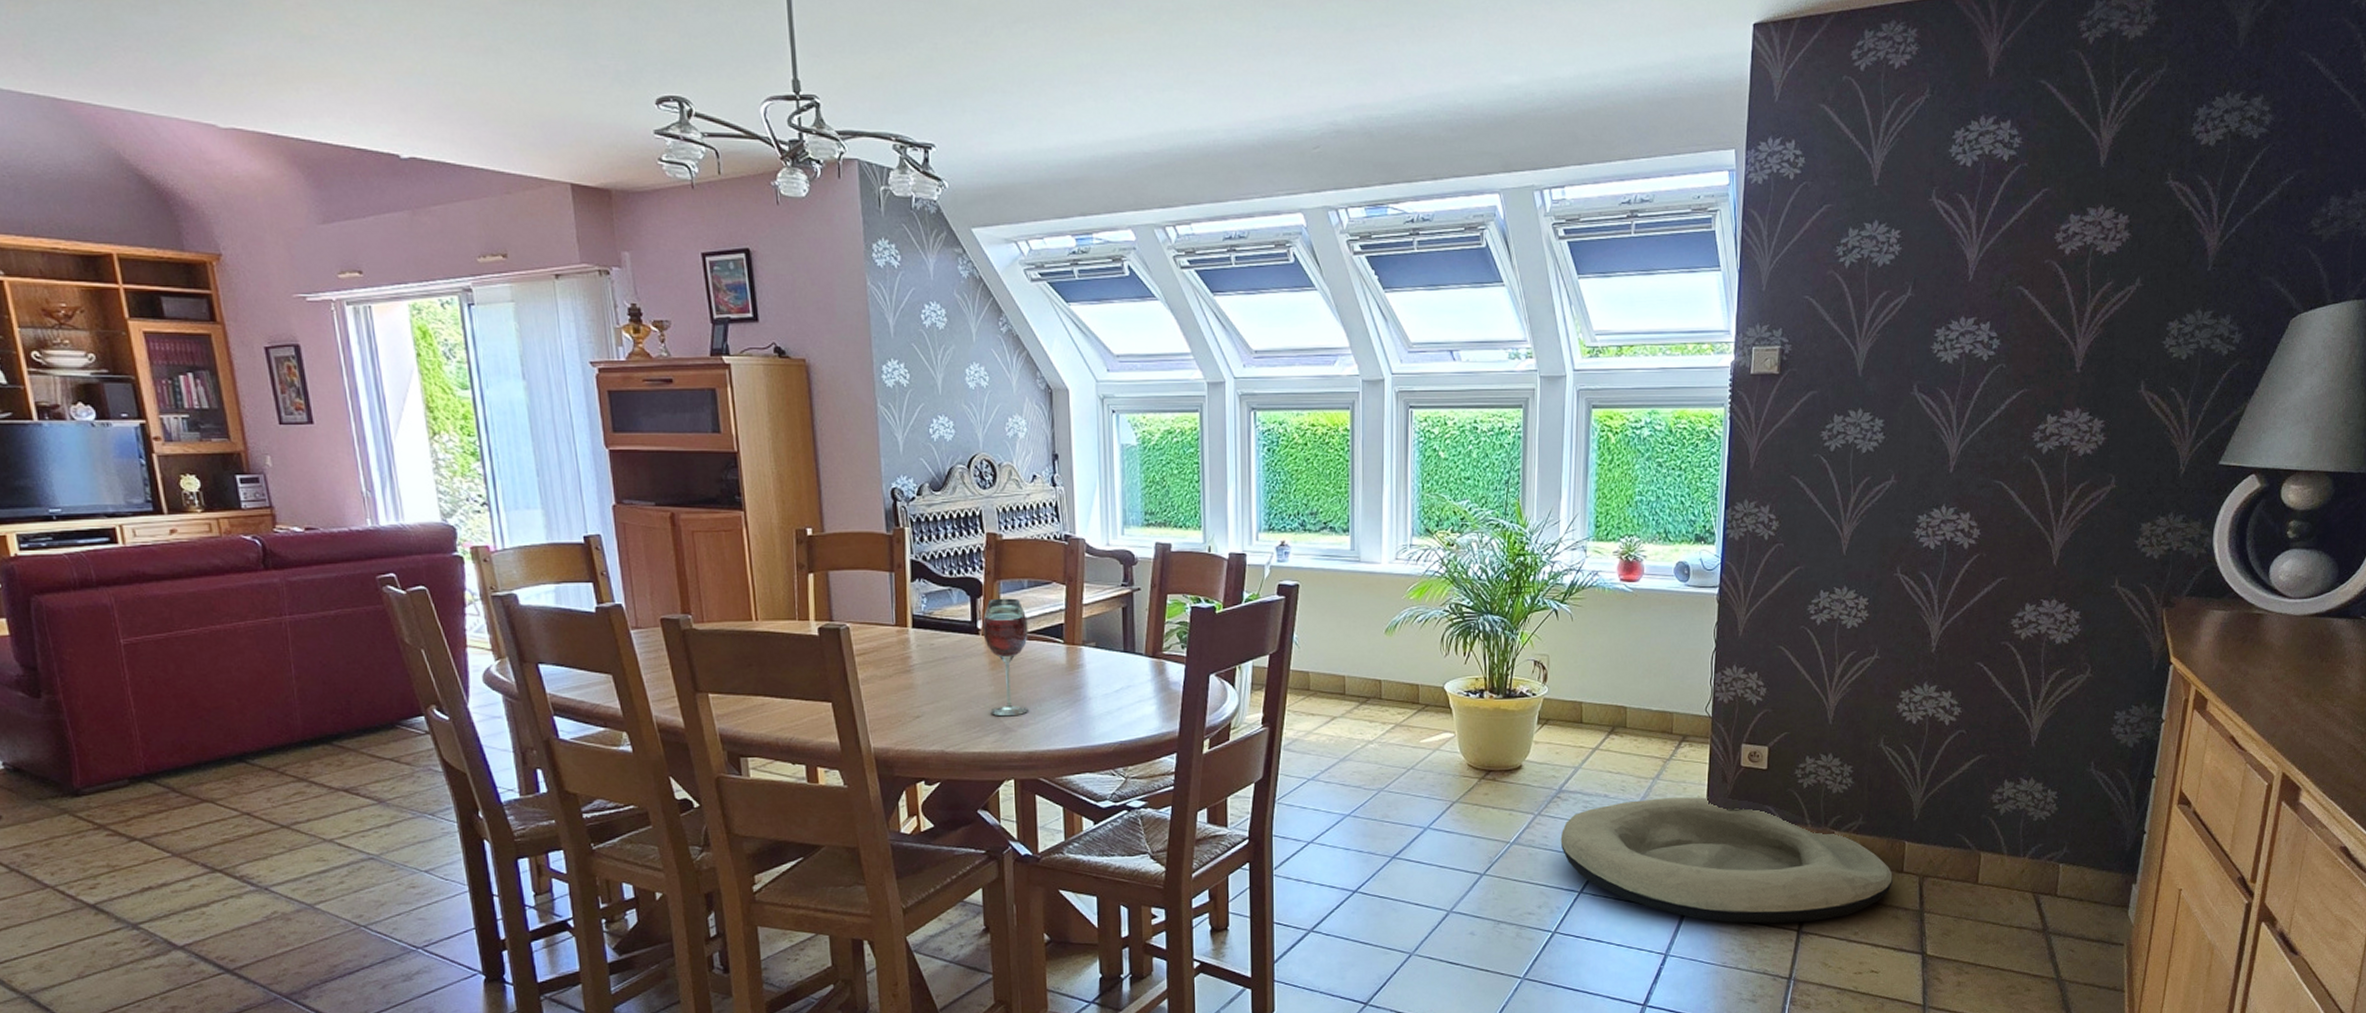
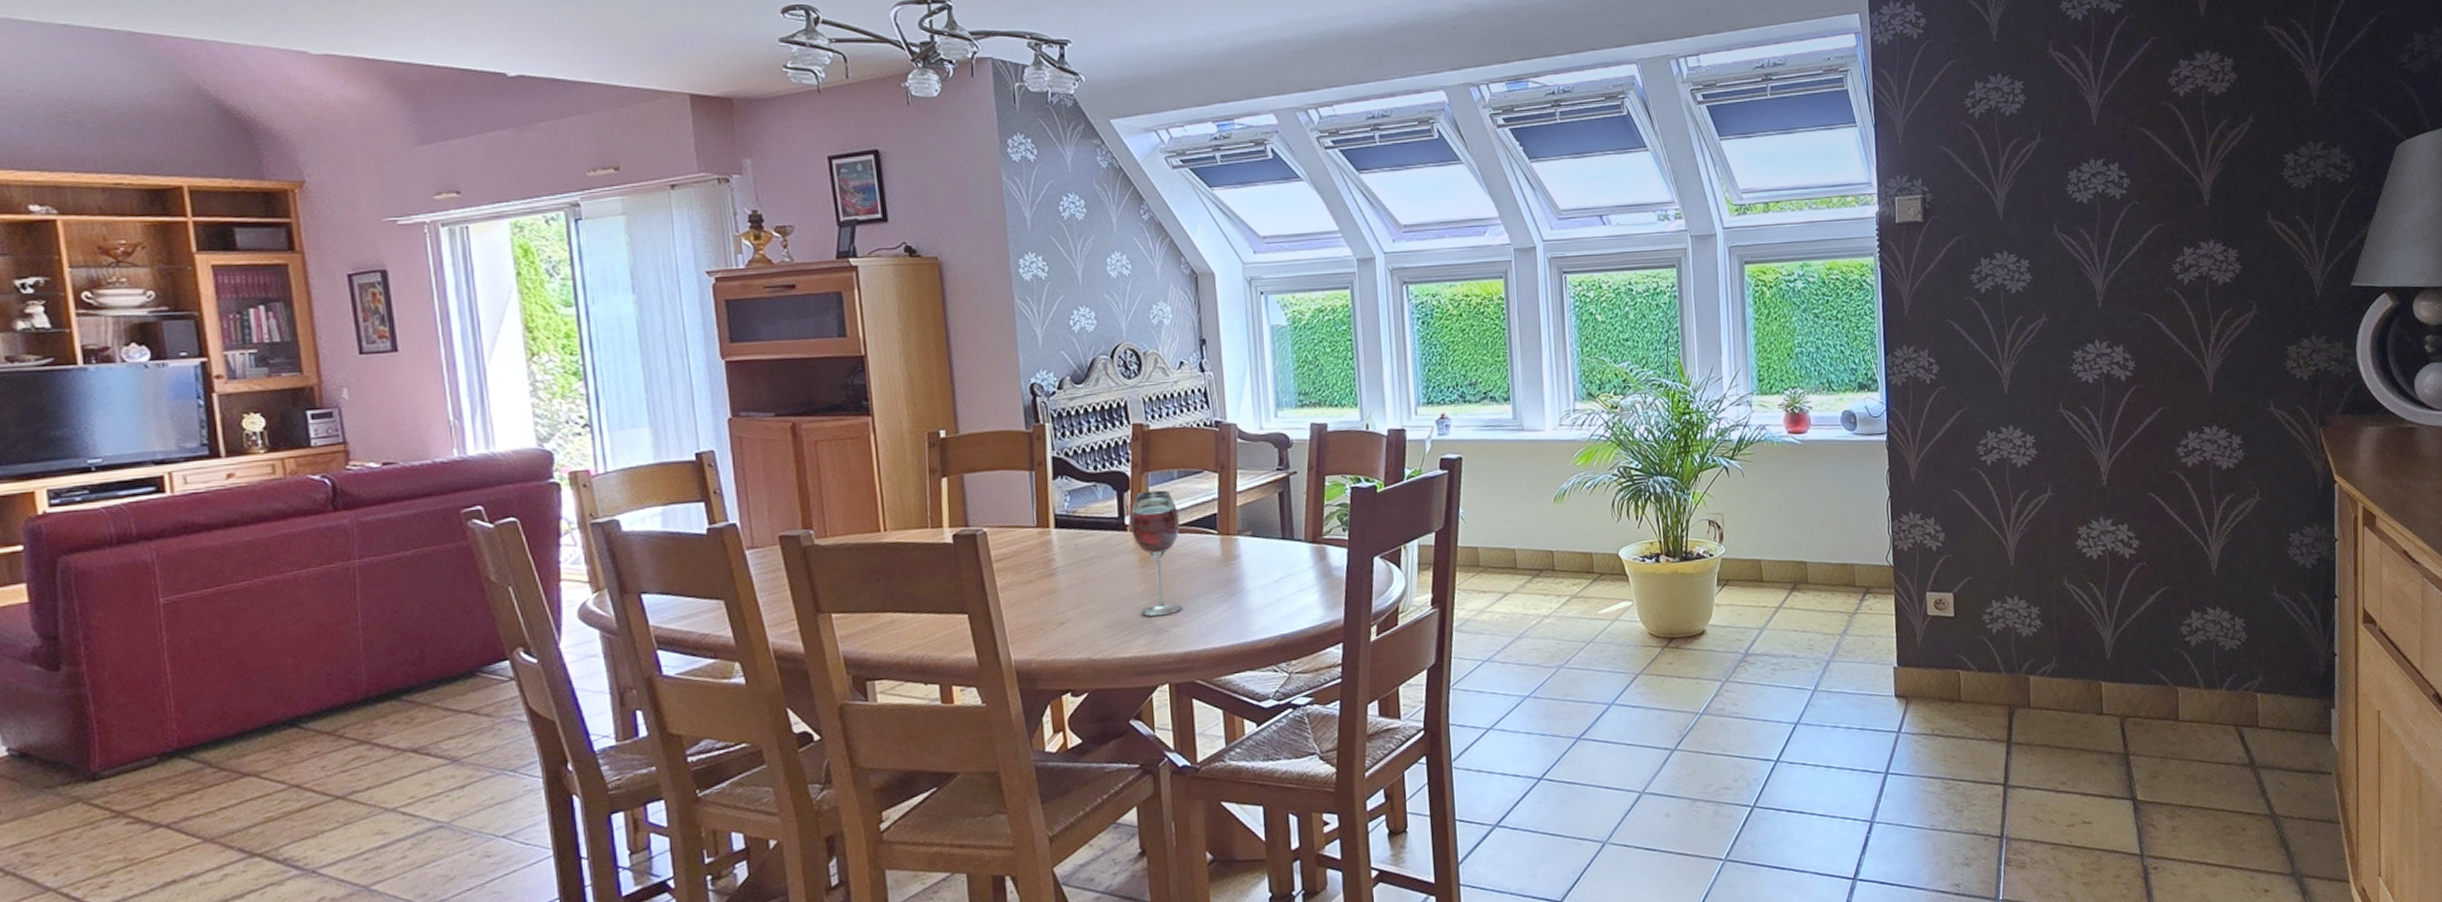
dog bed: present [1560,797,1893,924] -> none [1751,650,2094,782]

